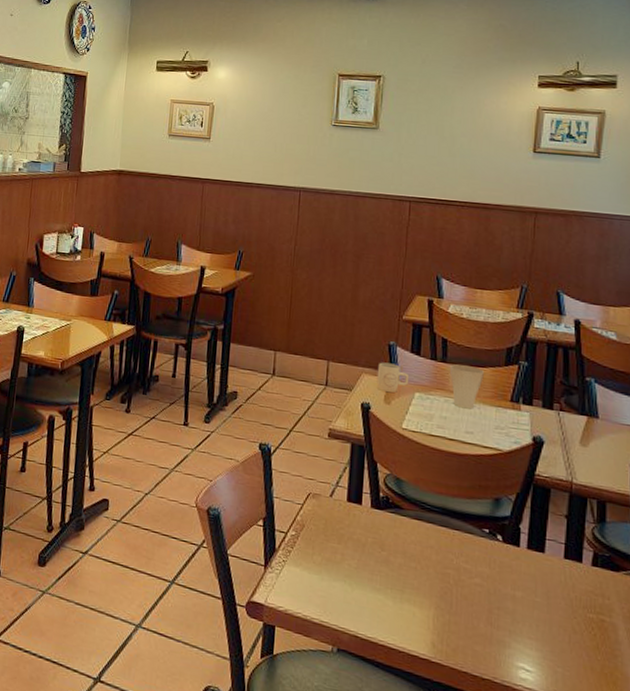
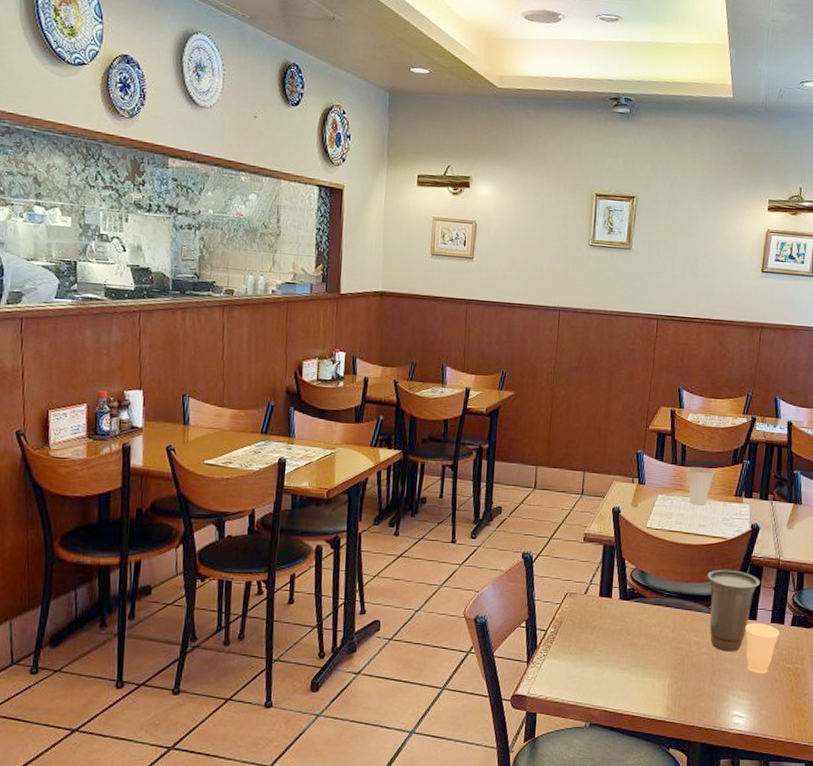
mug: present [376,362,410,394] -> none [626,469,654,497]
cup: none [478,485,547,589] -> present [707,568,760,652]
cup: none [530,555,576,622] -> present [745,623,779,674]

